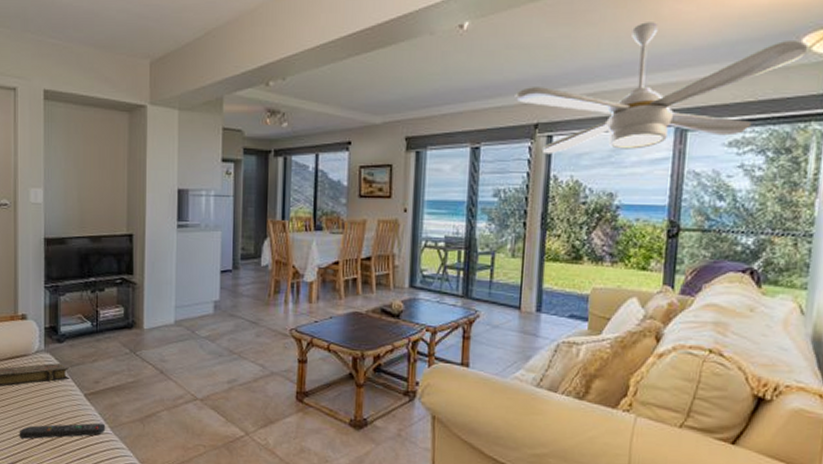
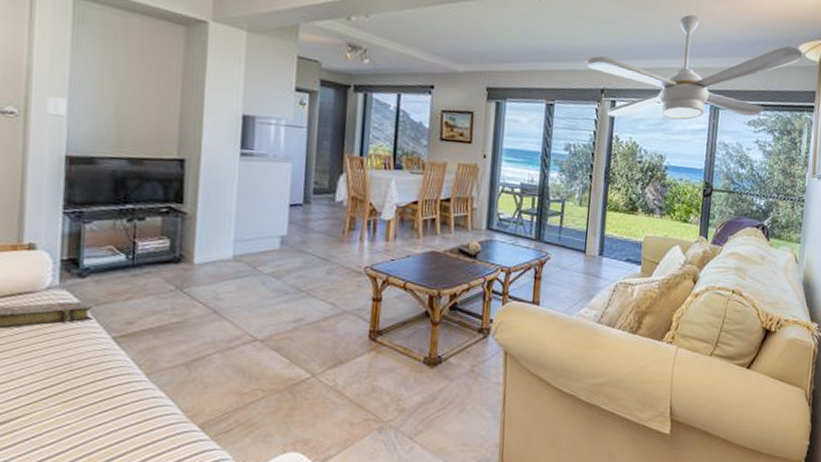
remote control: present [19,422,106,439] -> none [17,369,140,392]

